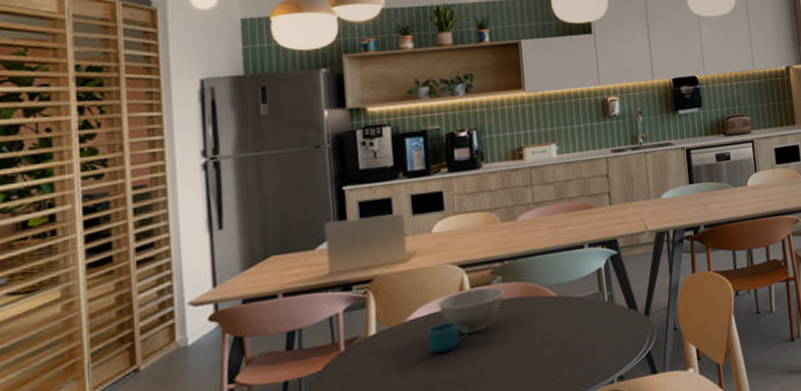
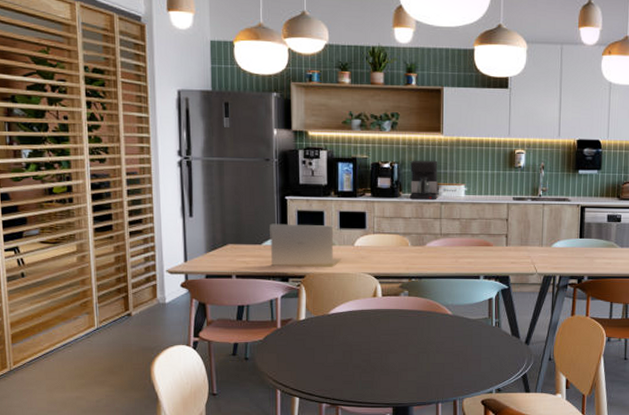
cup: present [426,321,468,354] -> none [344,320,377,344]
bowl: present [438,287,504,334] -> none [356,297,409,333]
coffee maker: none [491,120,526,169] -> present [409,160,438,200]

